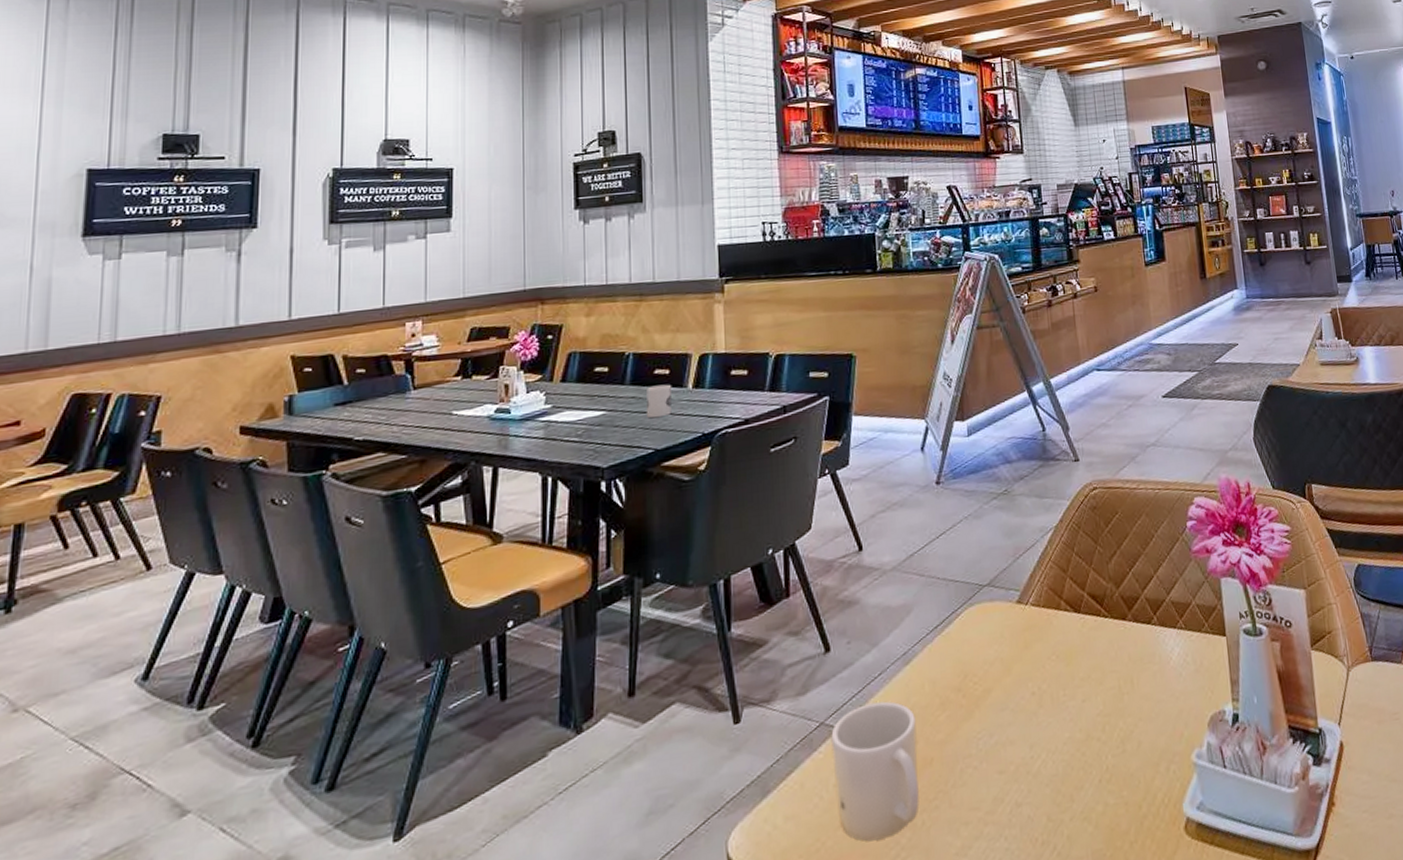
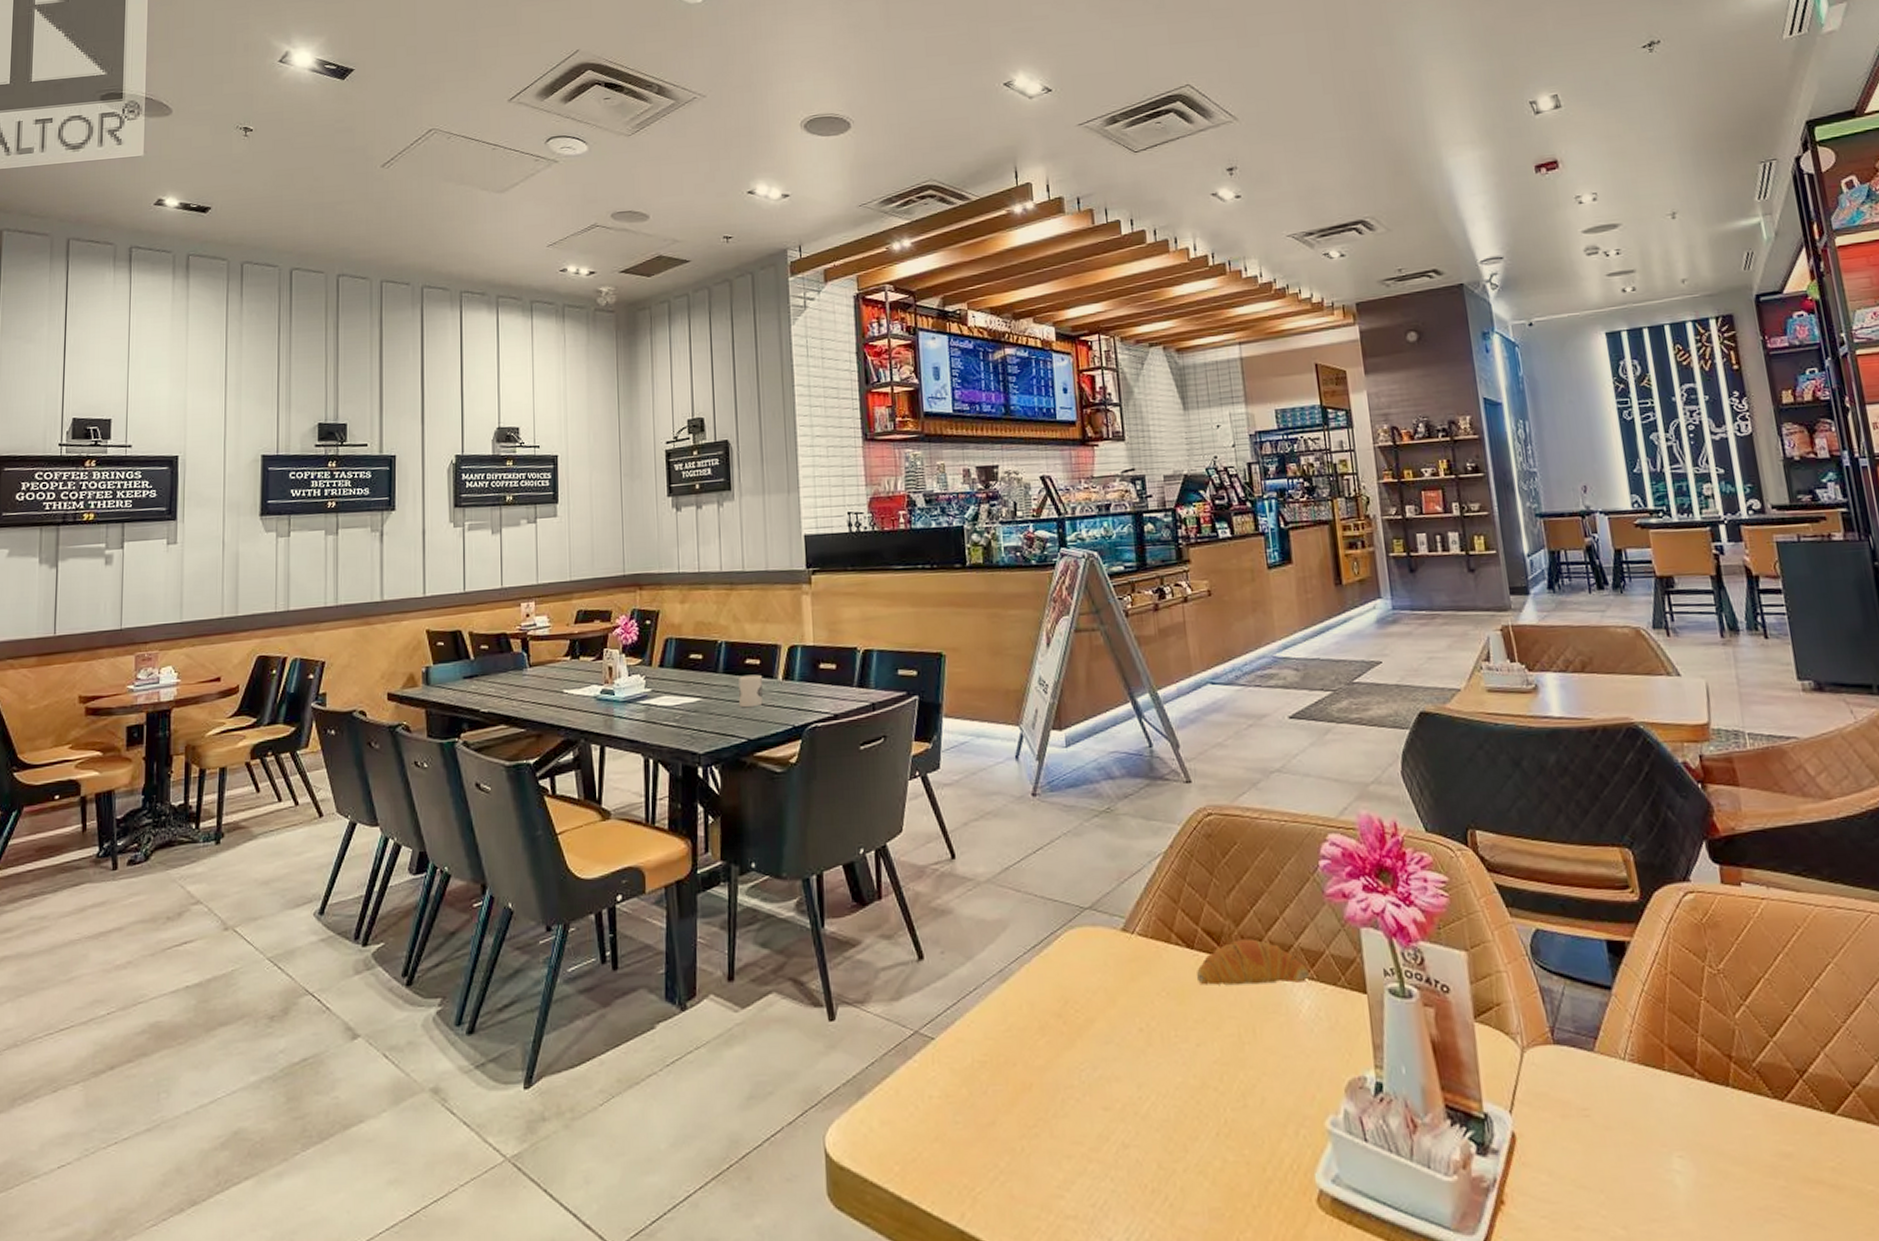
mug: present [831,701,919,842] -> none [925,1017,1018,1160]
croissant: none [1083,598,1179,646] -> present [1197,939,1309,985]

